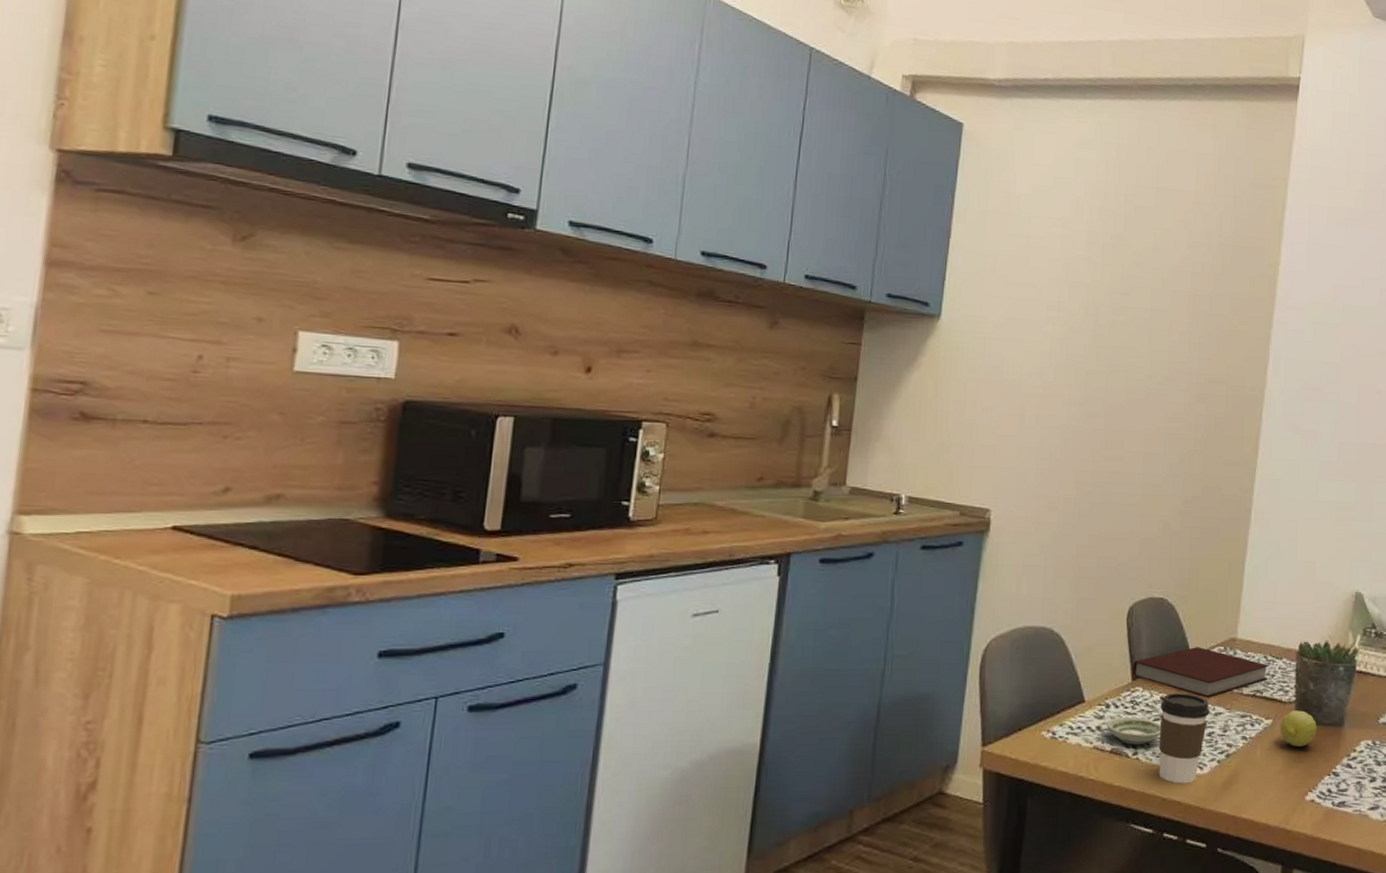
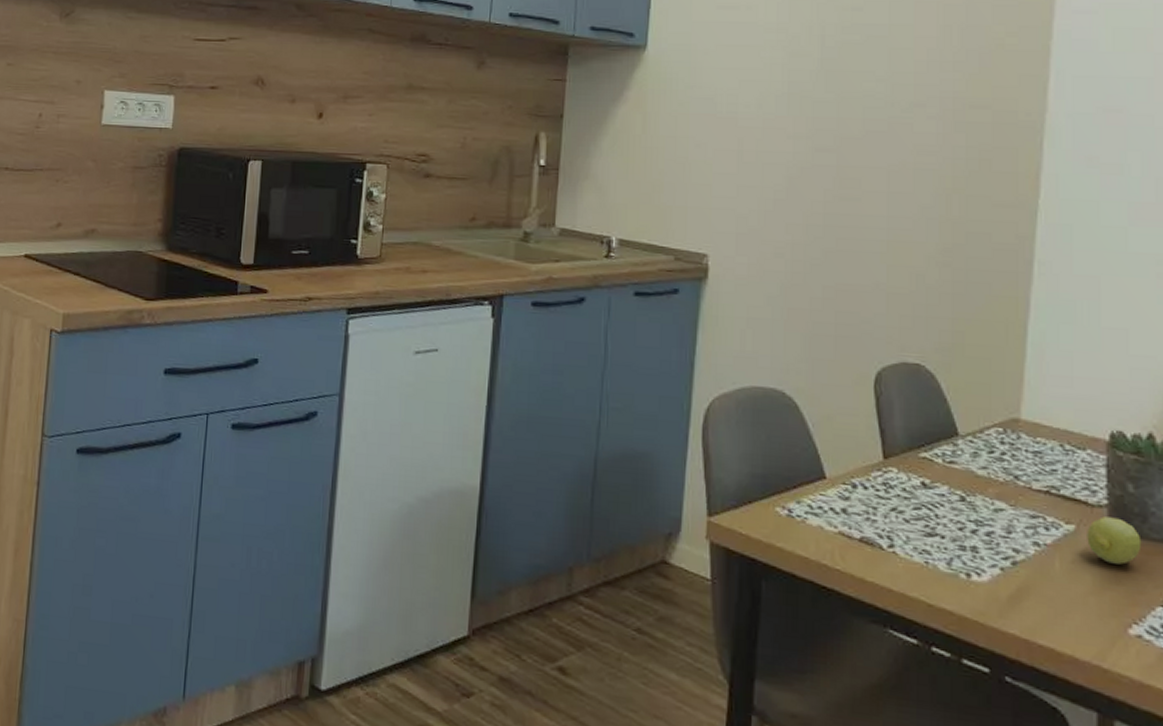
saucer: present [1106,718,1162,745] -> none [853,501,924,537]
notebook: present [1132,647,1269,698] -> none [883,425,1067,490]
coffee cup: present [1158,693,1209,784] -> none [921,478,987,591]

